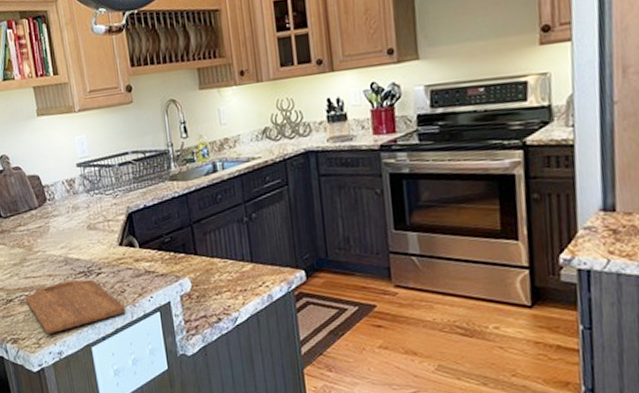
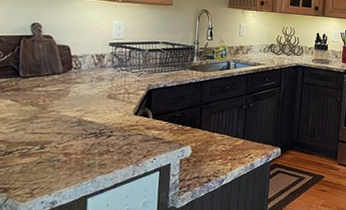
cutting board: present [25,279,126,335] -> none [27,139,128,186]

